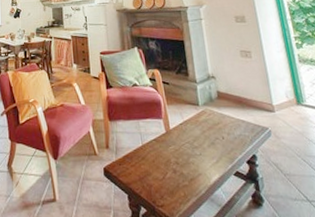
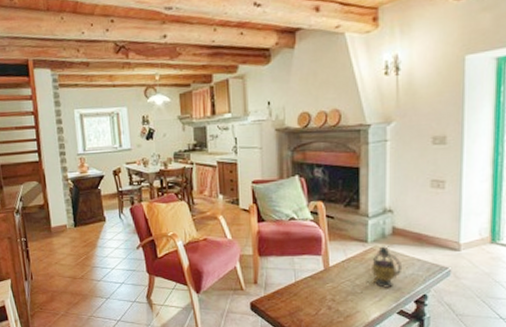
teapot: none [202,109,231,149] -> present [366,246,401,288]

